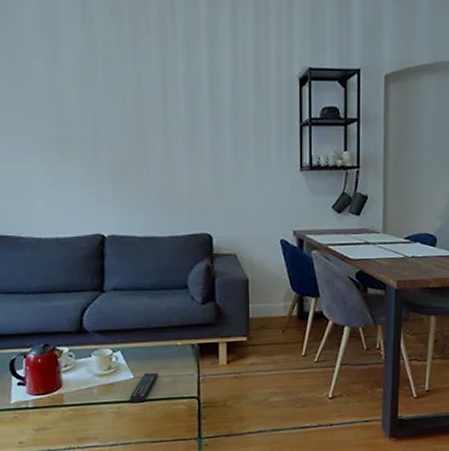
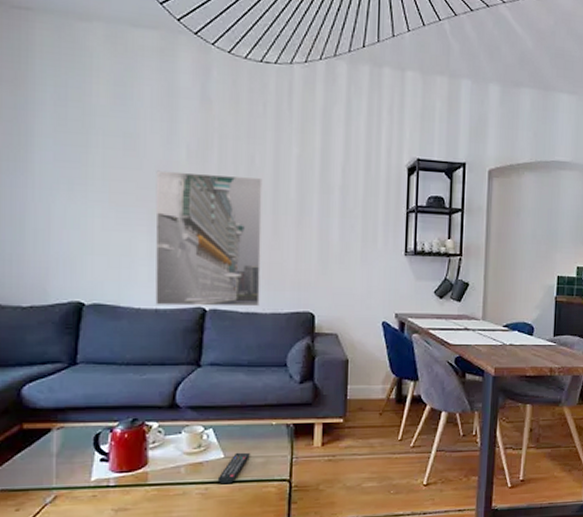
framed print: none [44,97,157,234] -> present [155,170,263,307]

